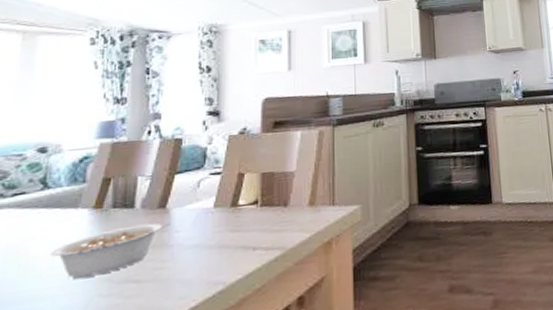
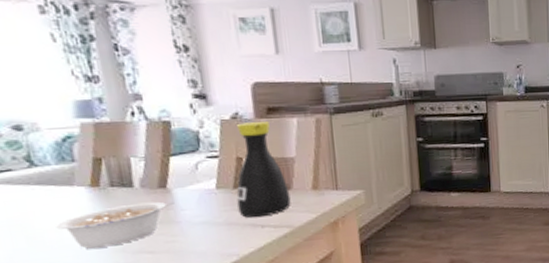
bottle: none [232,135,286,240] -> present [236,121,291,218]

